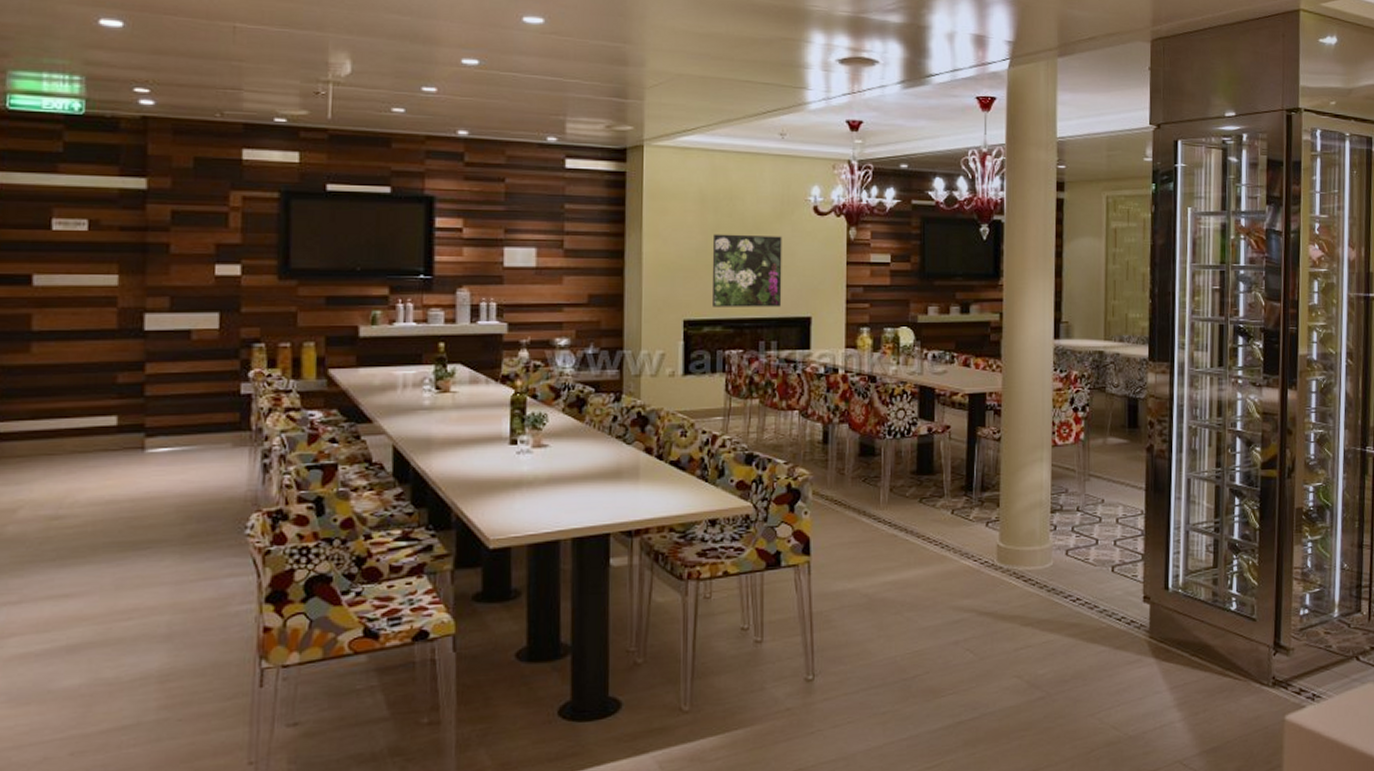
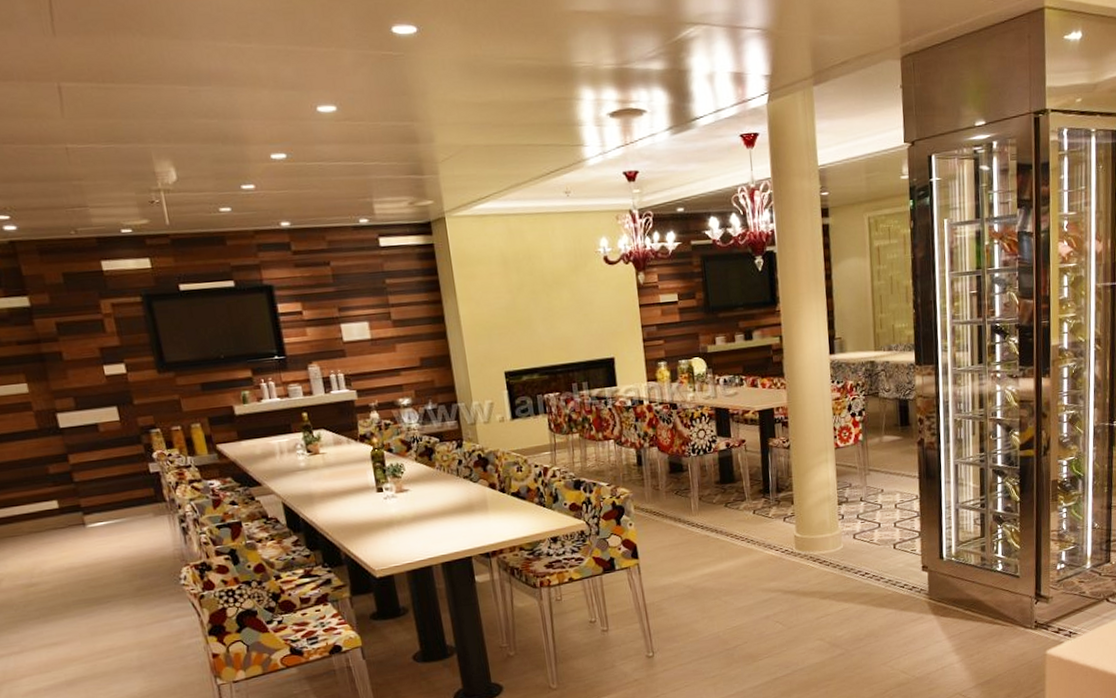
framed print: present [712,234,782,307] -> none [519,288,587,358]

